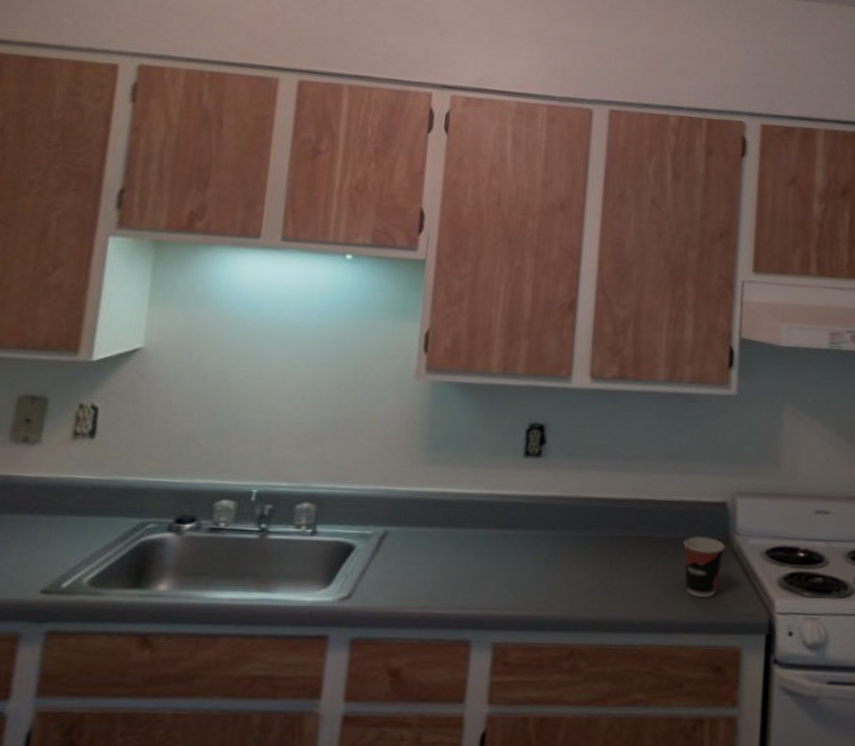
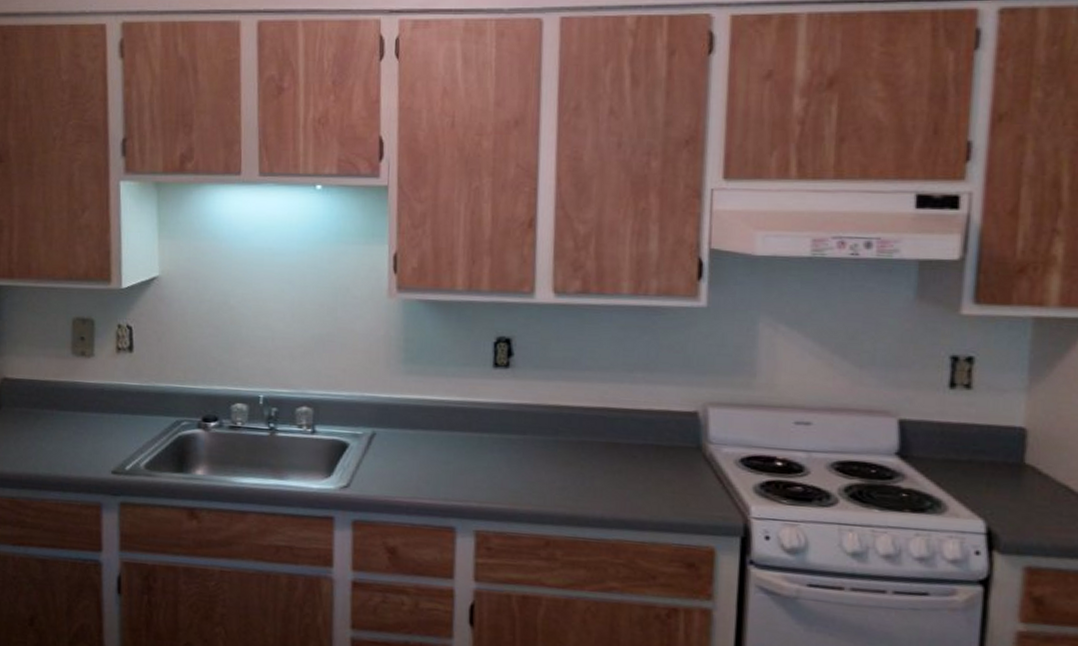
cup: present [683,536,726,598] -> none [653,443,697,501]

